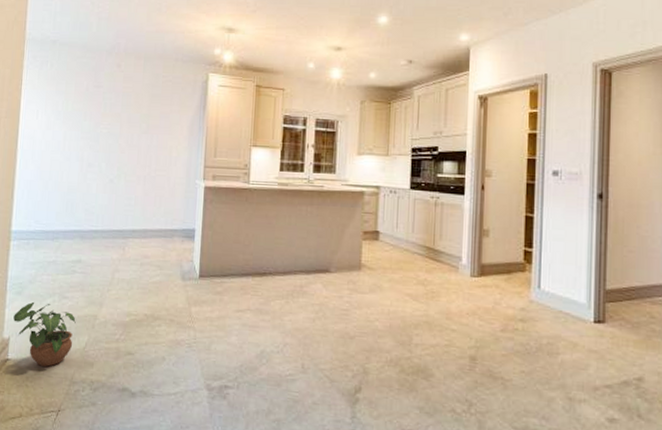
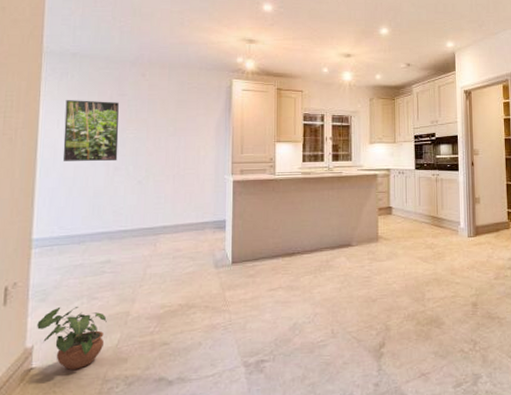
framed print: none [40,90,94,157] -> present [62,100,119,161]

